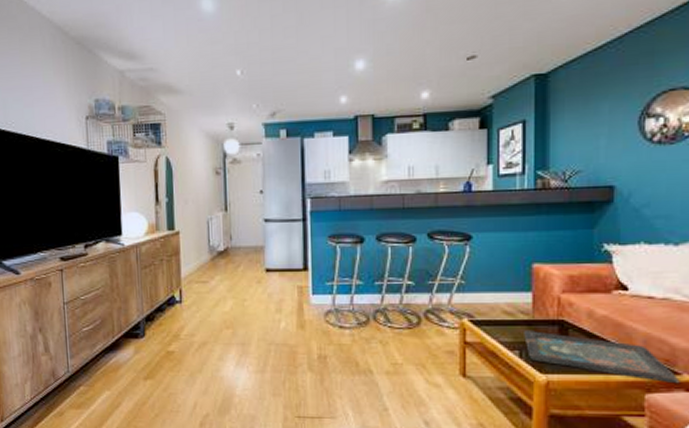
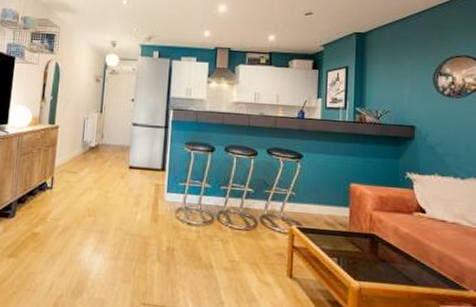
decorative tray: present [524,331,680,384] -> none [342,241,467,299]

